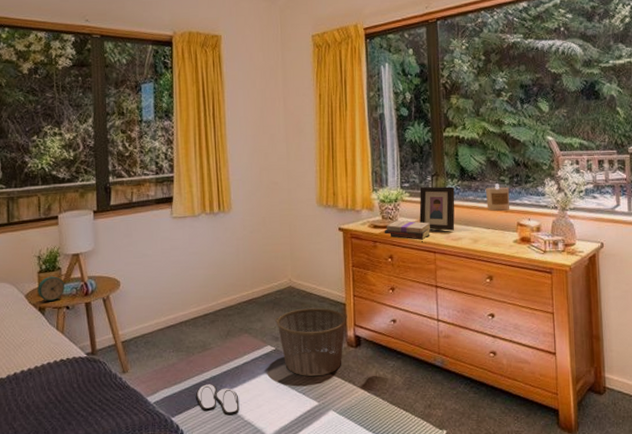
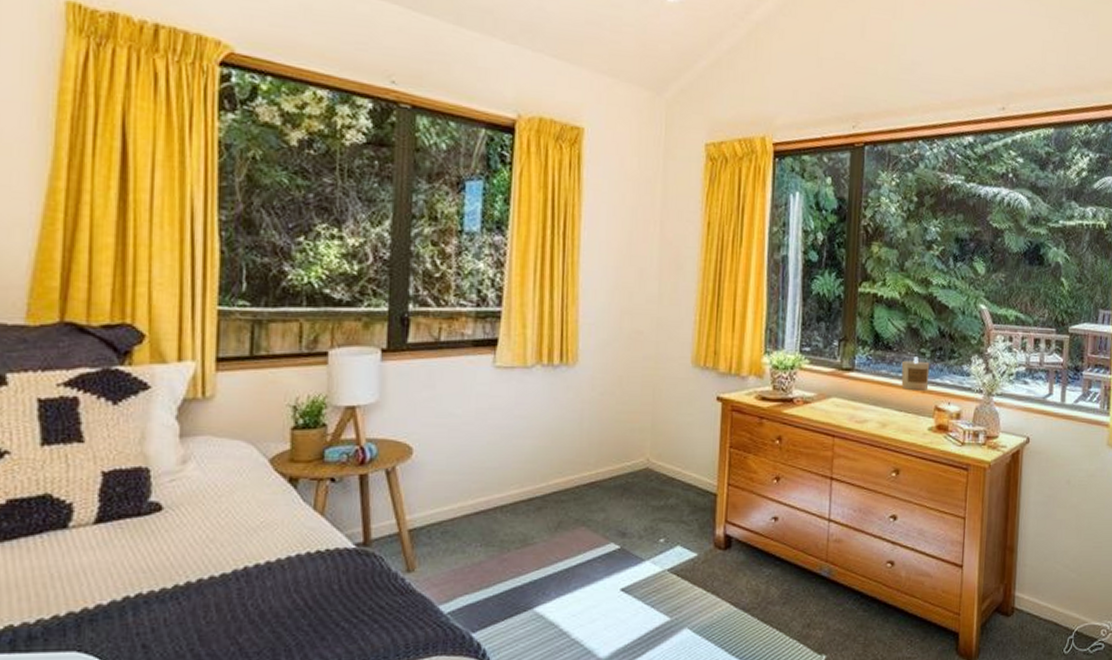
alarm clock: present [37,275,64,303] -> none [289,433,330,472]
slippers: present [196,384,240,416] -> none [508,590,566,632]
basket: present [275,307,347,377] -> none [624,497,718,585]
books: present [384,220,430,241] -> none [773,393,831,421]
picture frame: present [419,186,455,231] -> none [819,352,865,411]

